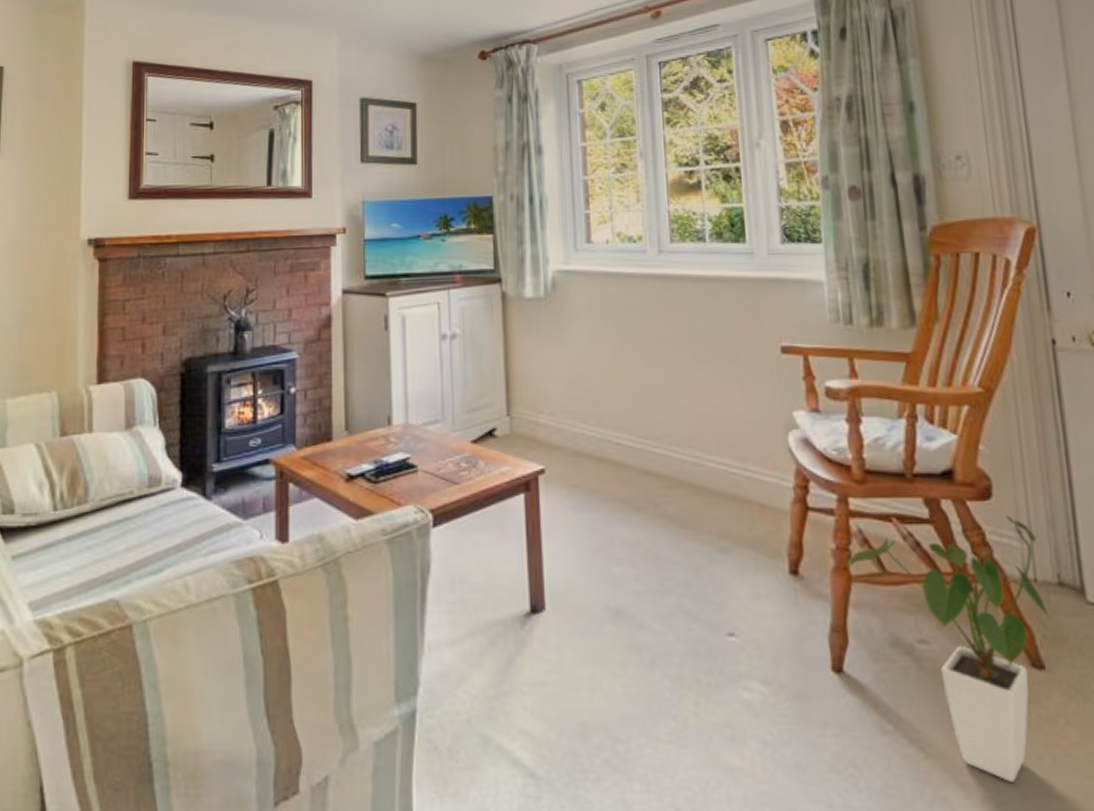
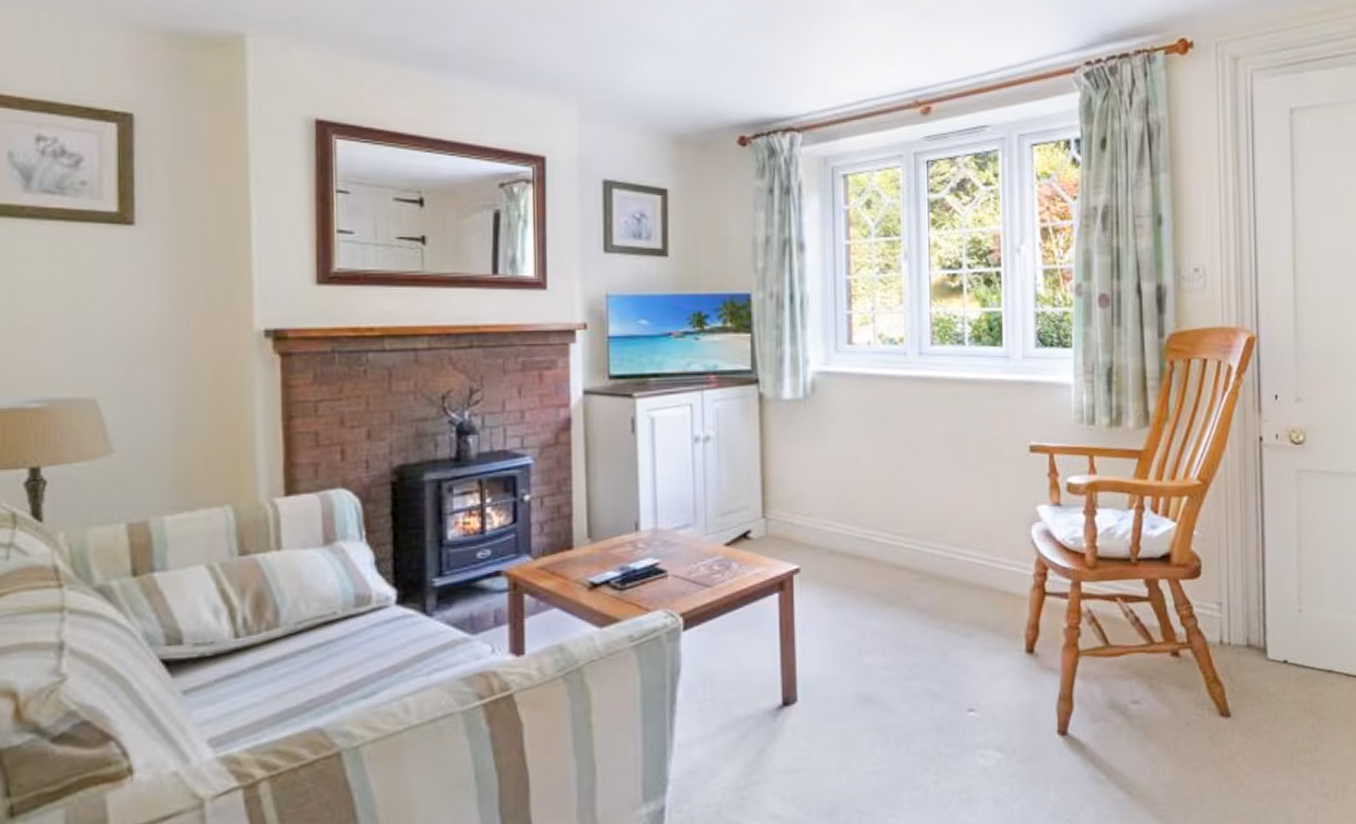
house plant: present [848,515,1052,782] -> none [1077,590,1239,811]

